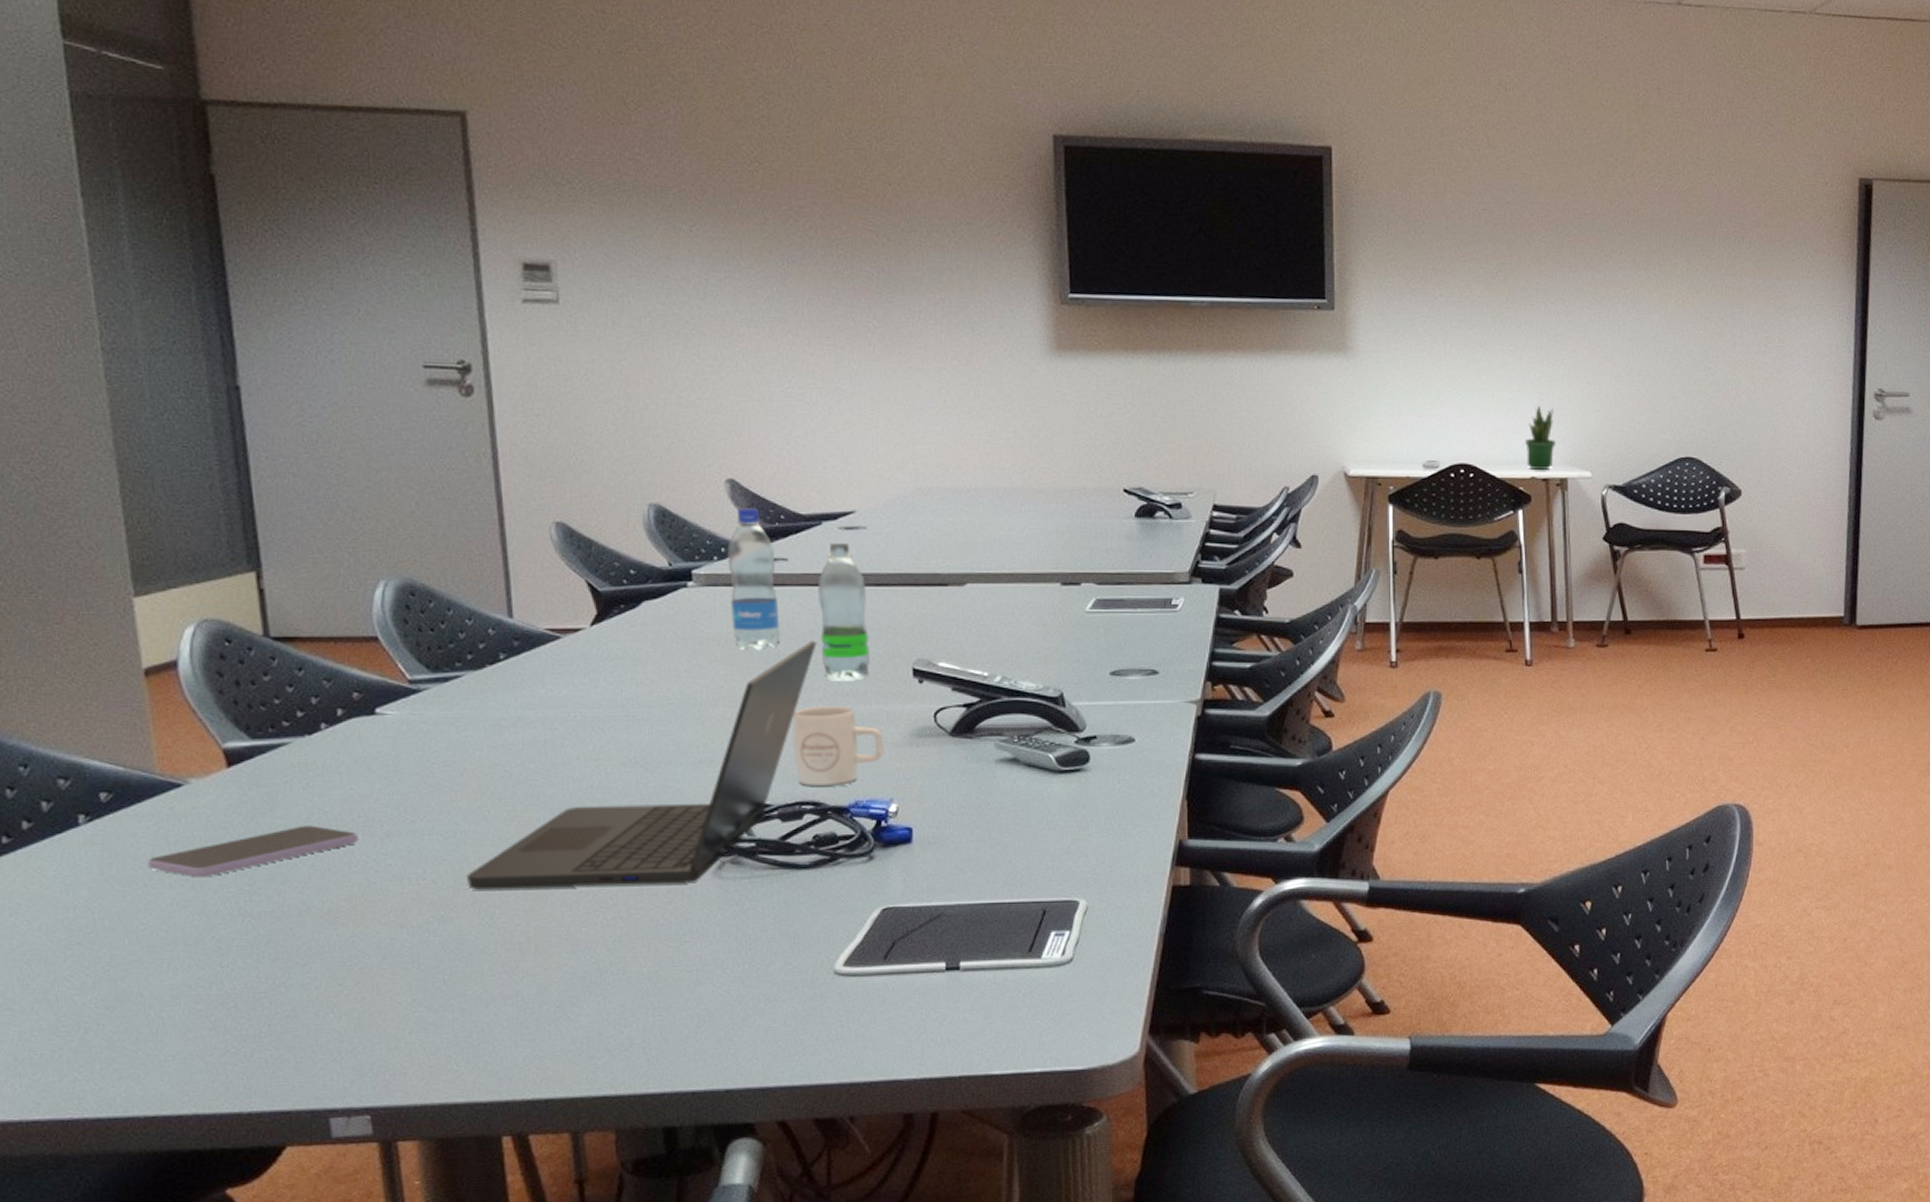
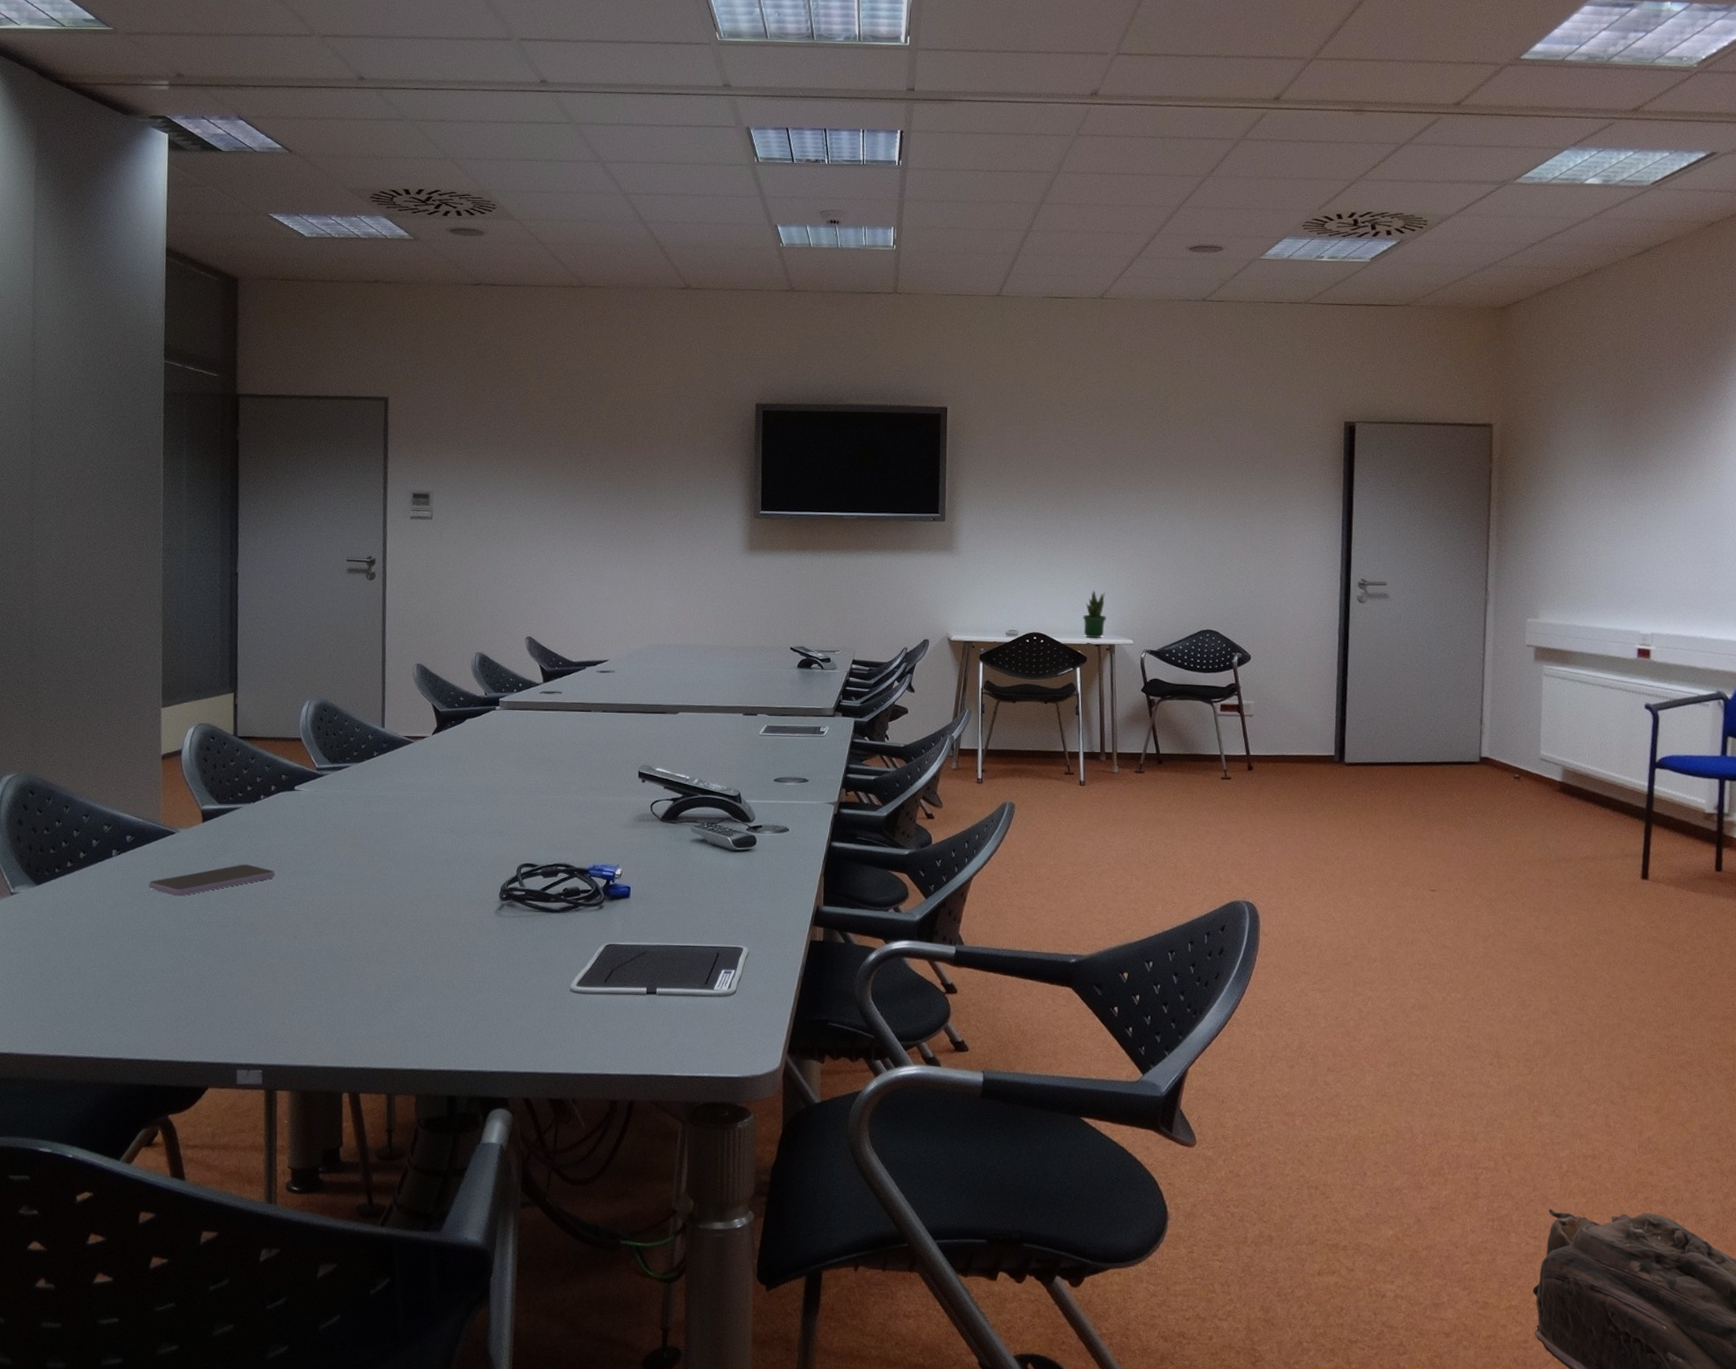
laptop: present [467,640,817,890] -> none [339,749,576,918]
bottle: present [727,508,780,651] -> none [522,656,553,756]
mug: present [792,706,884,787] -> none [555,796,616,855]
bottle: present [818,543,870,681] -> none [579,682,611,779]

